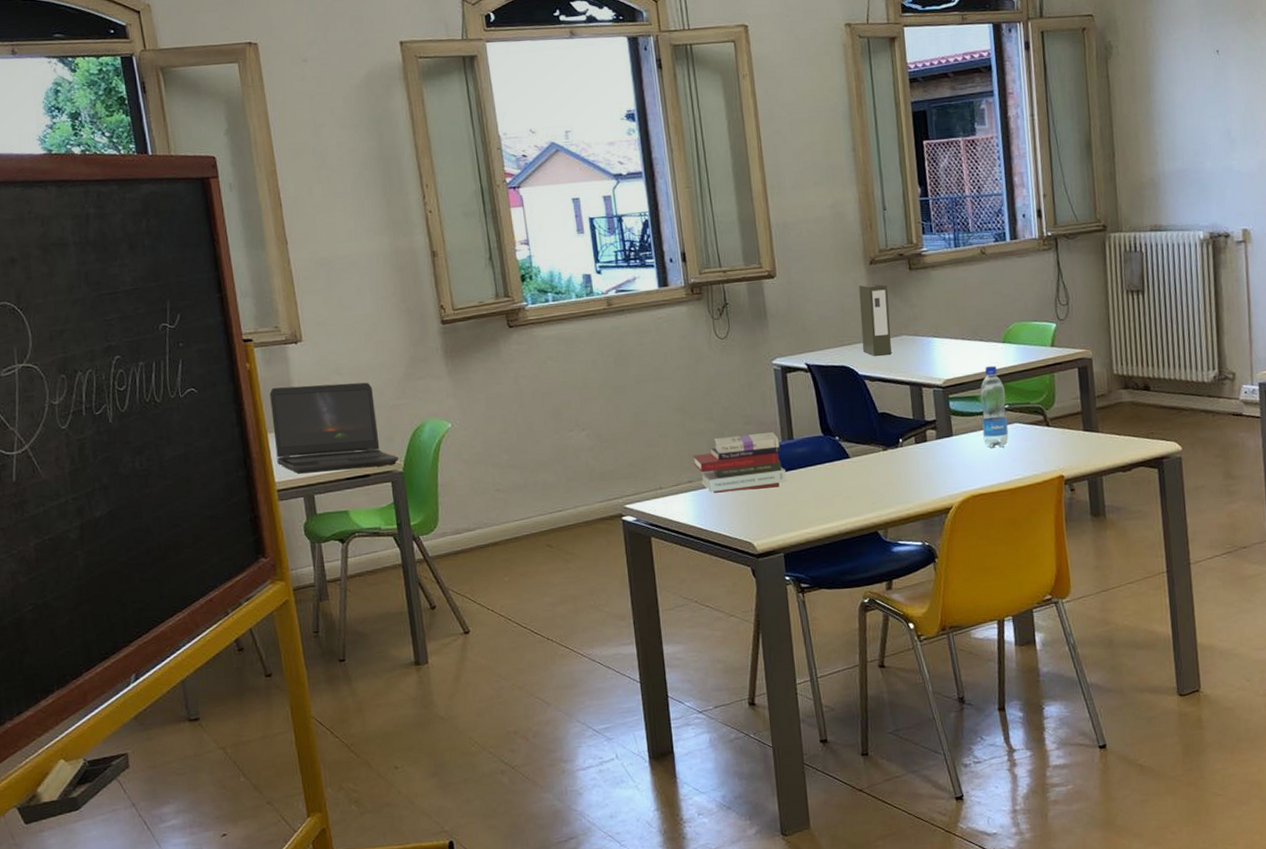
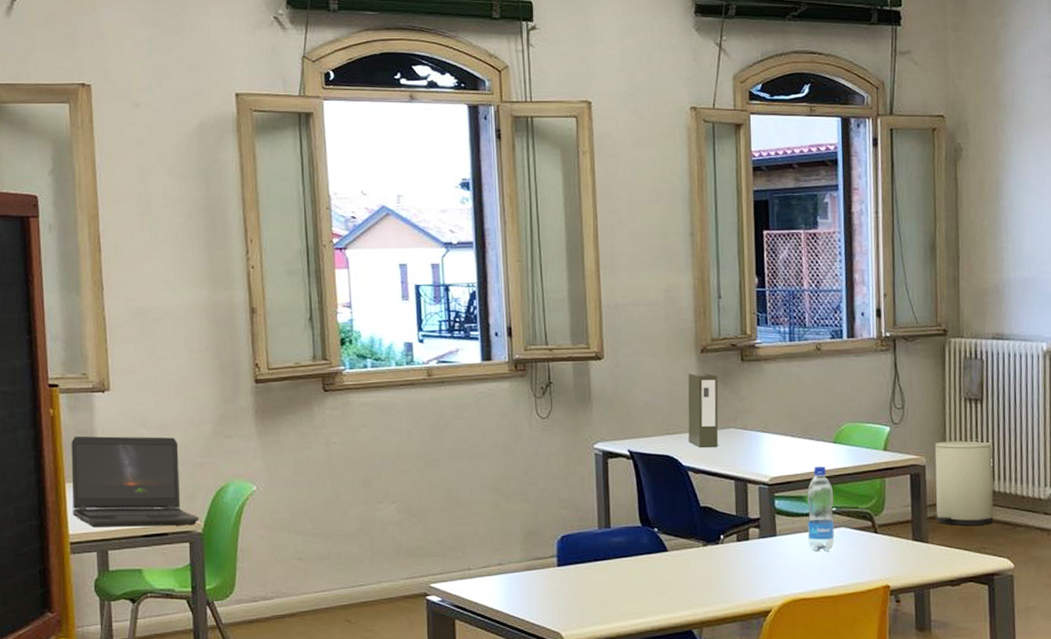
books: present [692,431,786,493] -> none [504,518,600,578]
pedal bin: none [1100,329,1160,414] -> present [934,439,994,526]

